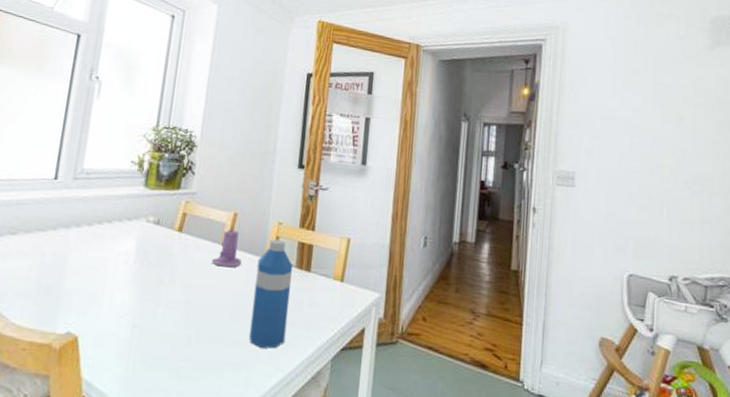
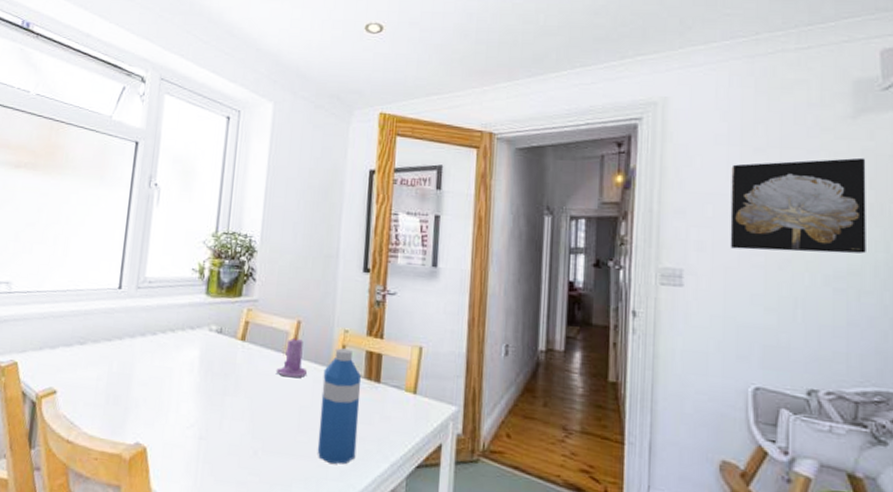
wall art: none [613,82,719,162] -> present [730,157,866,254]

